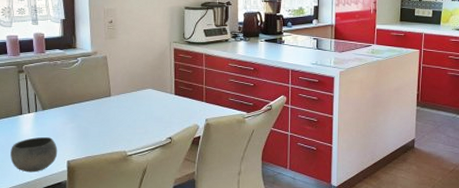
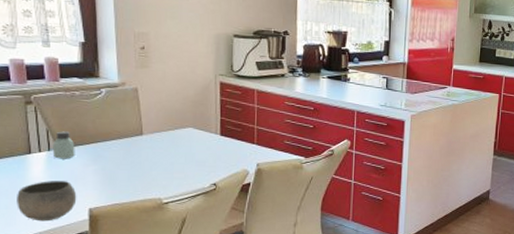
saltshaker: none [39,95,57,119] -> present [52,131,75,159]

